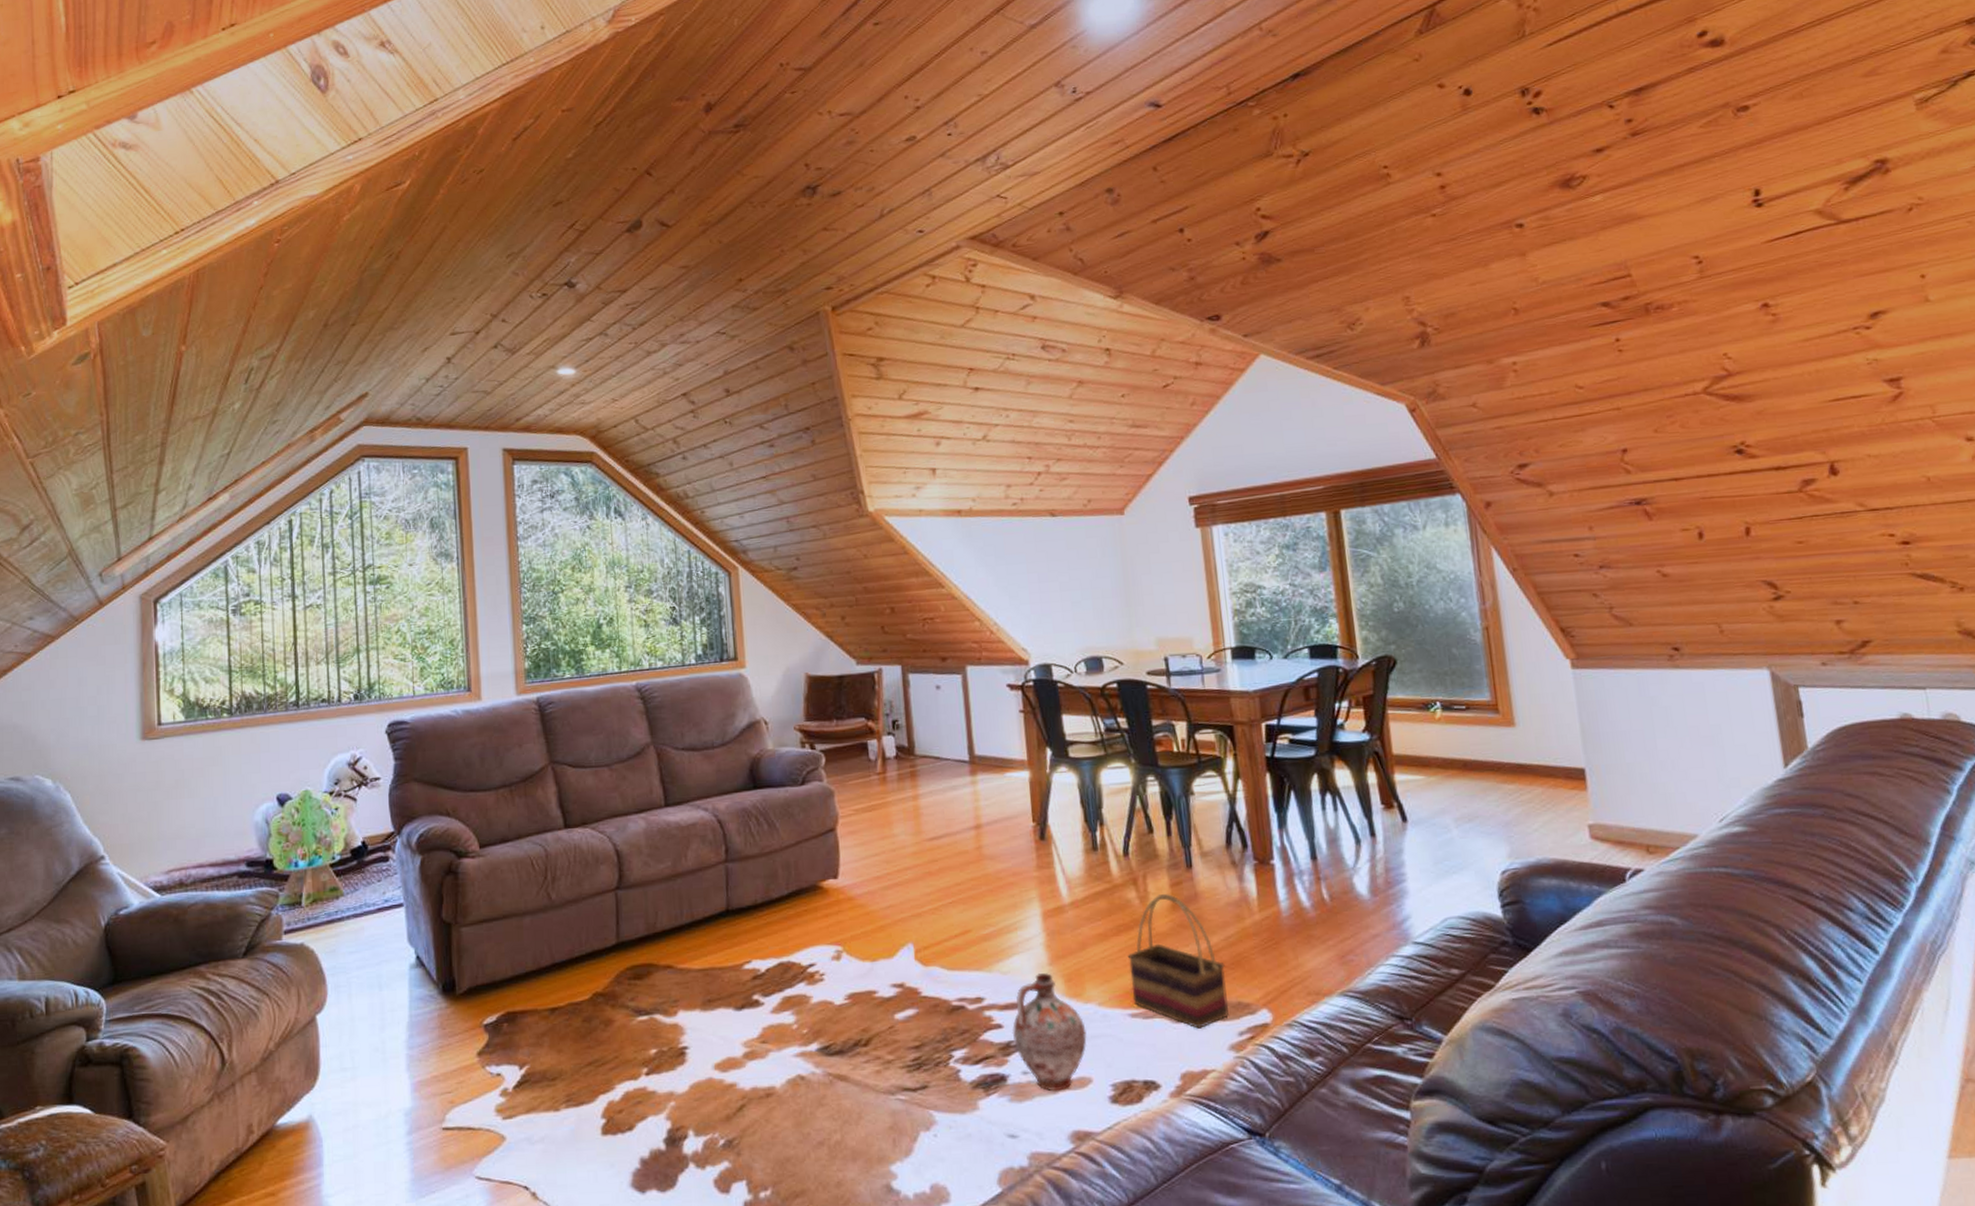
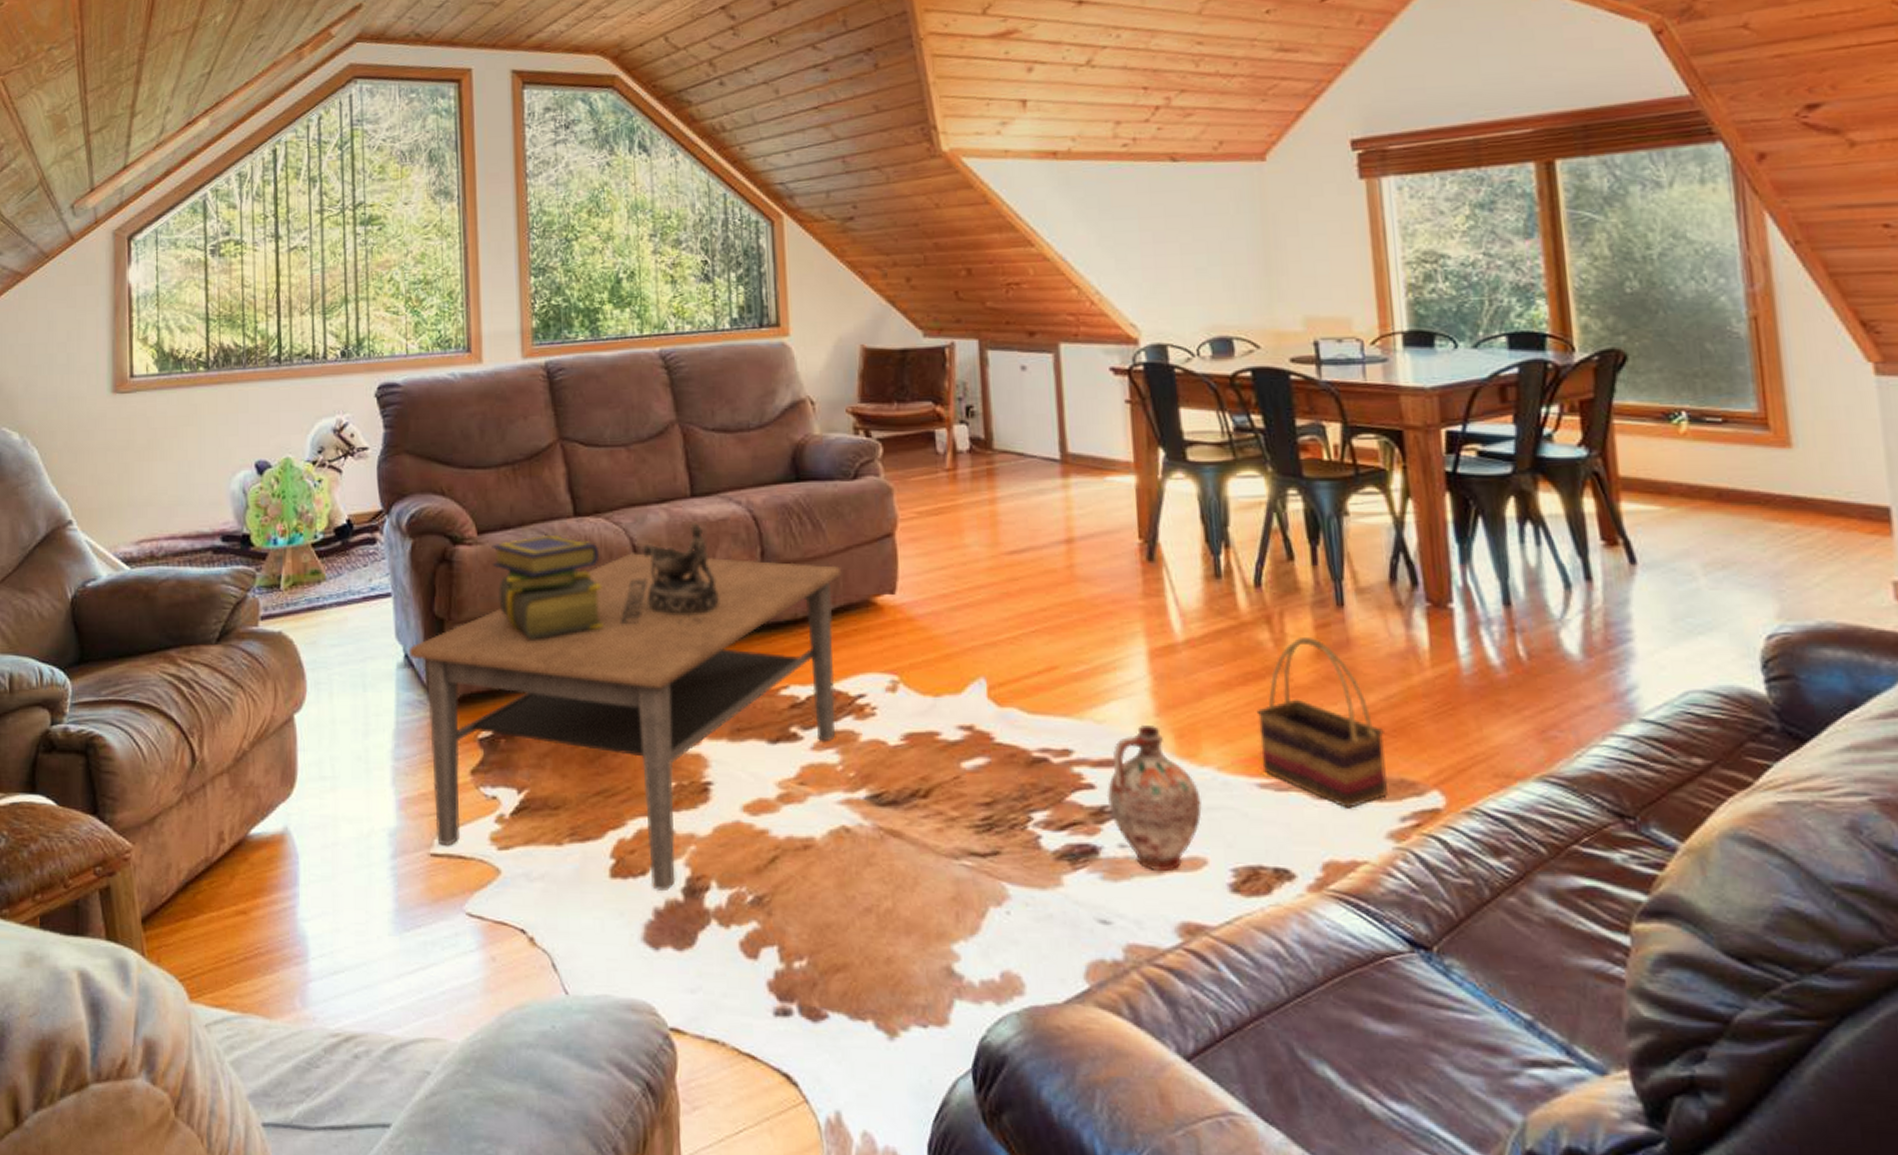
coffee table: none [420,856,793,1142] -> present [408,553,842,891]
stack of books: none [492,845,592,935] -> present [491,535,604,639]
decorative bowl: none [623,827,691,906] -> present [641,521,719,613]

